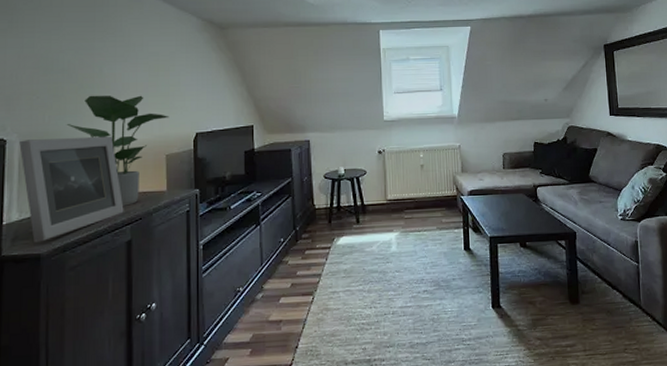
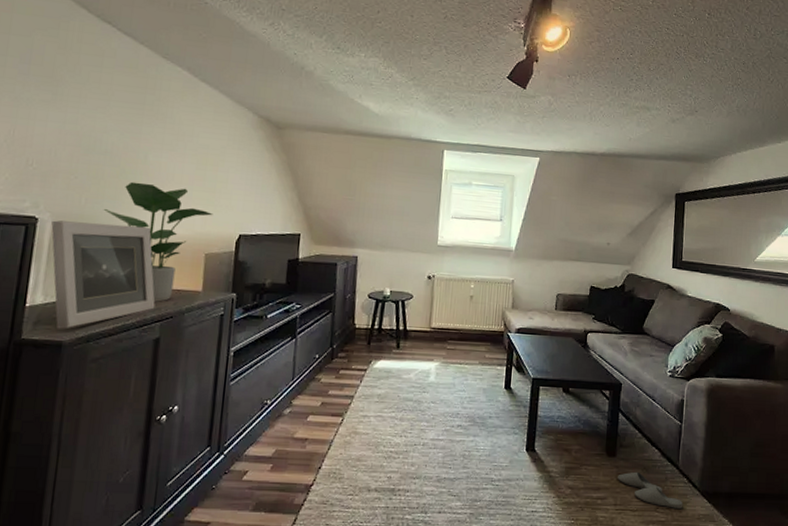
slippers: none [584,315,651,348] -> present [618,471,684,510]

